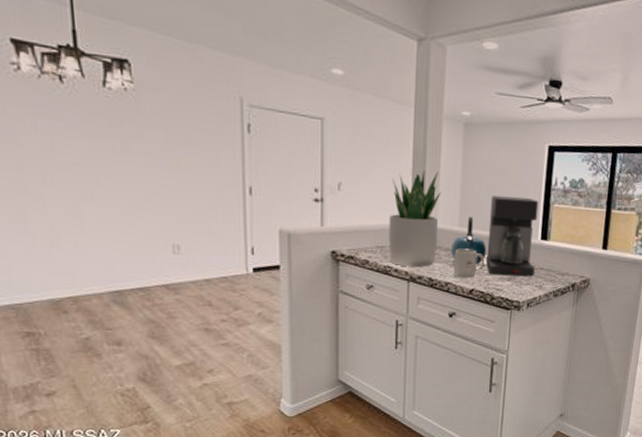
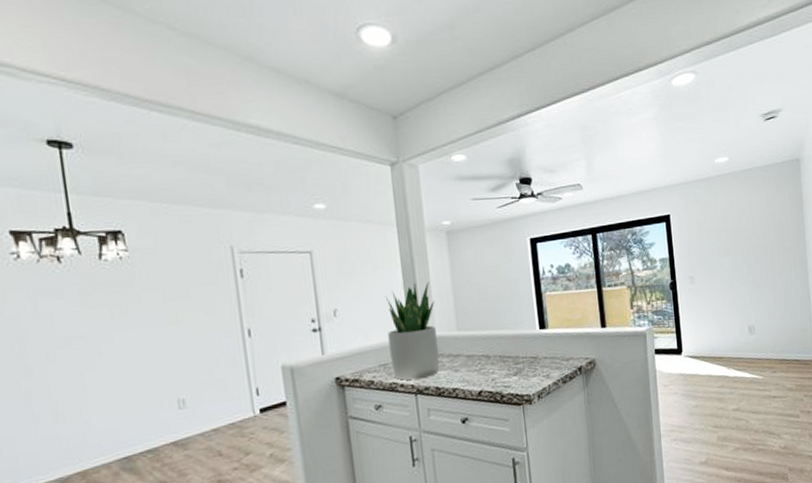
kettle: present [450,216,487,264] -> none [452,319,489,365]
mug: present [453,248,485,278] -> none [456,351,489,382]
coffee maker: present [486,195,539,277] -> none [483,291,539,373]

